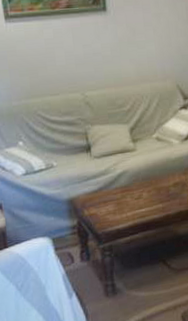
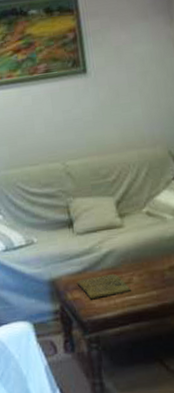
book: none [93,191,141,215] -> present [76,273,131,300]

